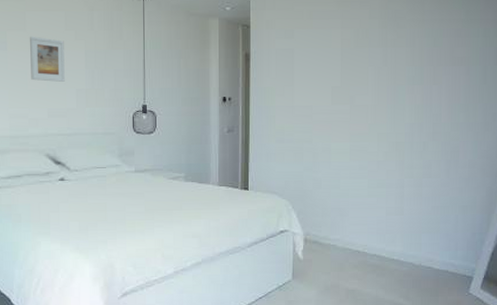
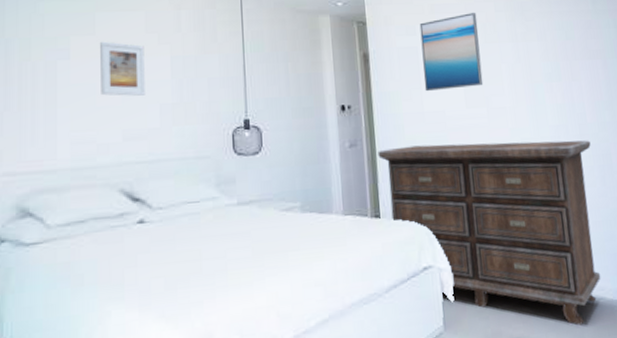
dresser: none [251,134,441,286] -> present [378,140,601,326]
wall art: none [296,18,351,89] -> present [419,12,484,92]

